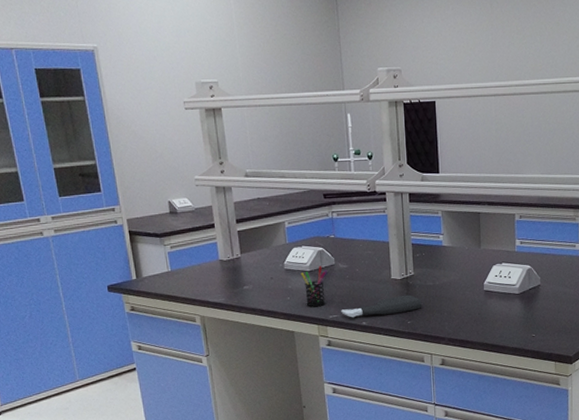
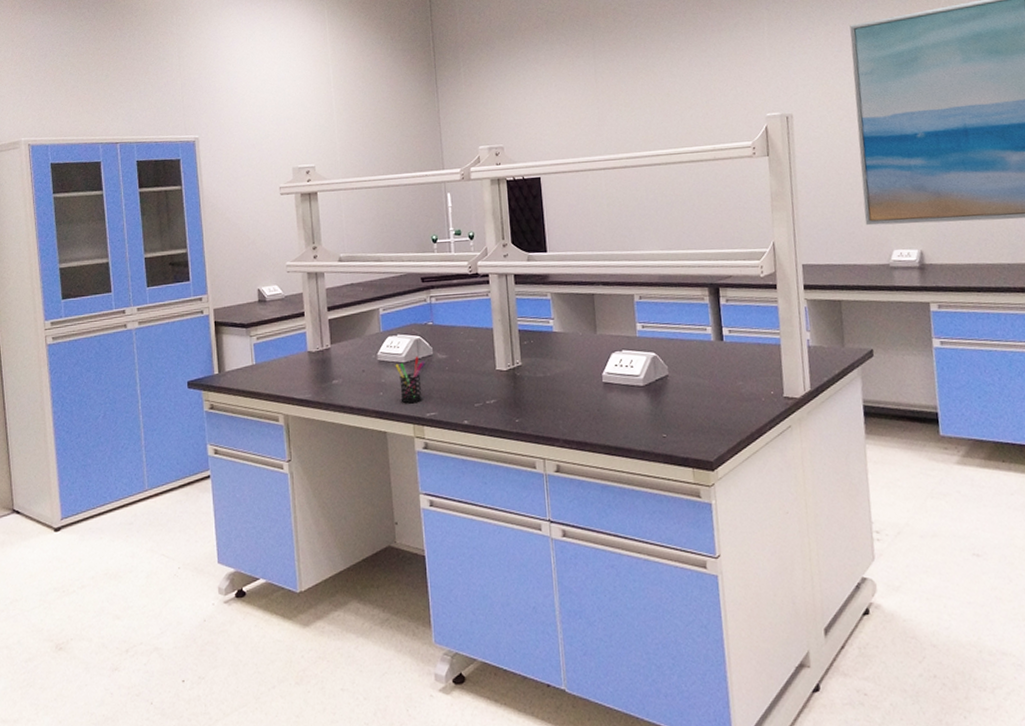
spray bottle: present [341,294,422,318] -> none [440,388,532,416]

